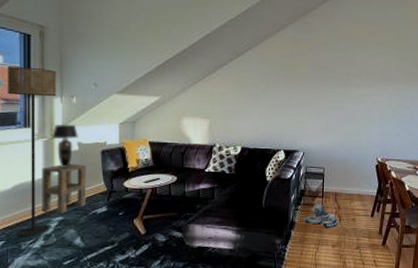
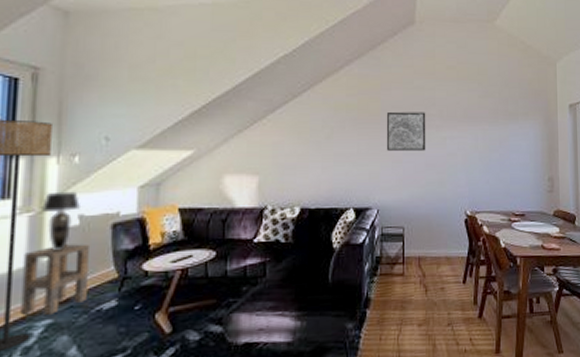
plush toy: present [302,203,338,227] -> none [380,271,424,302]
wall art: none [313,70,348,105] -> present [387,111,426,151]

